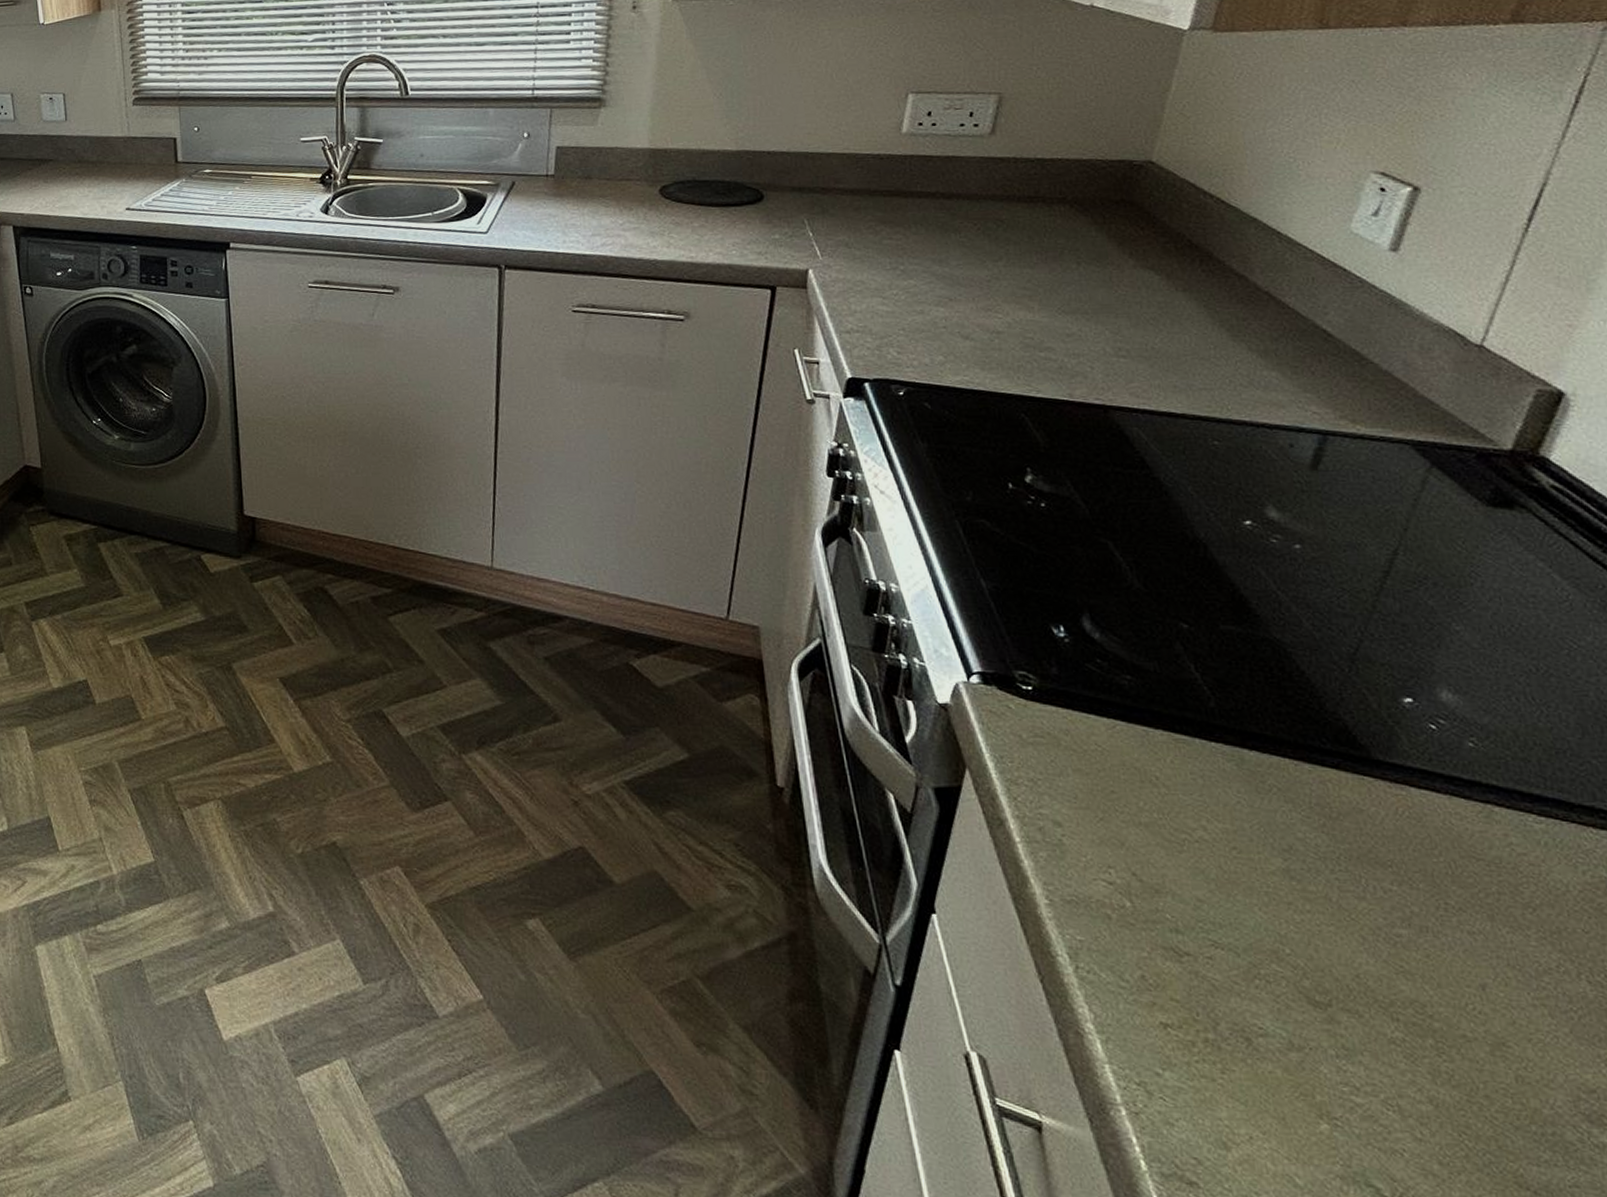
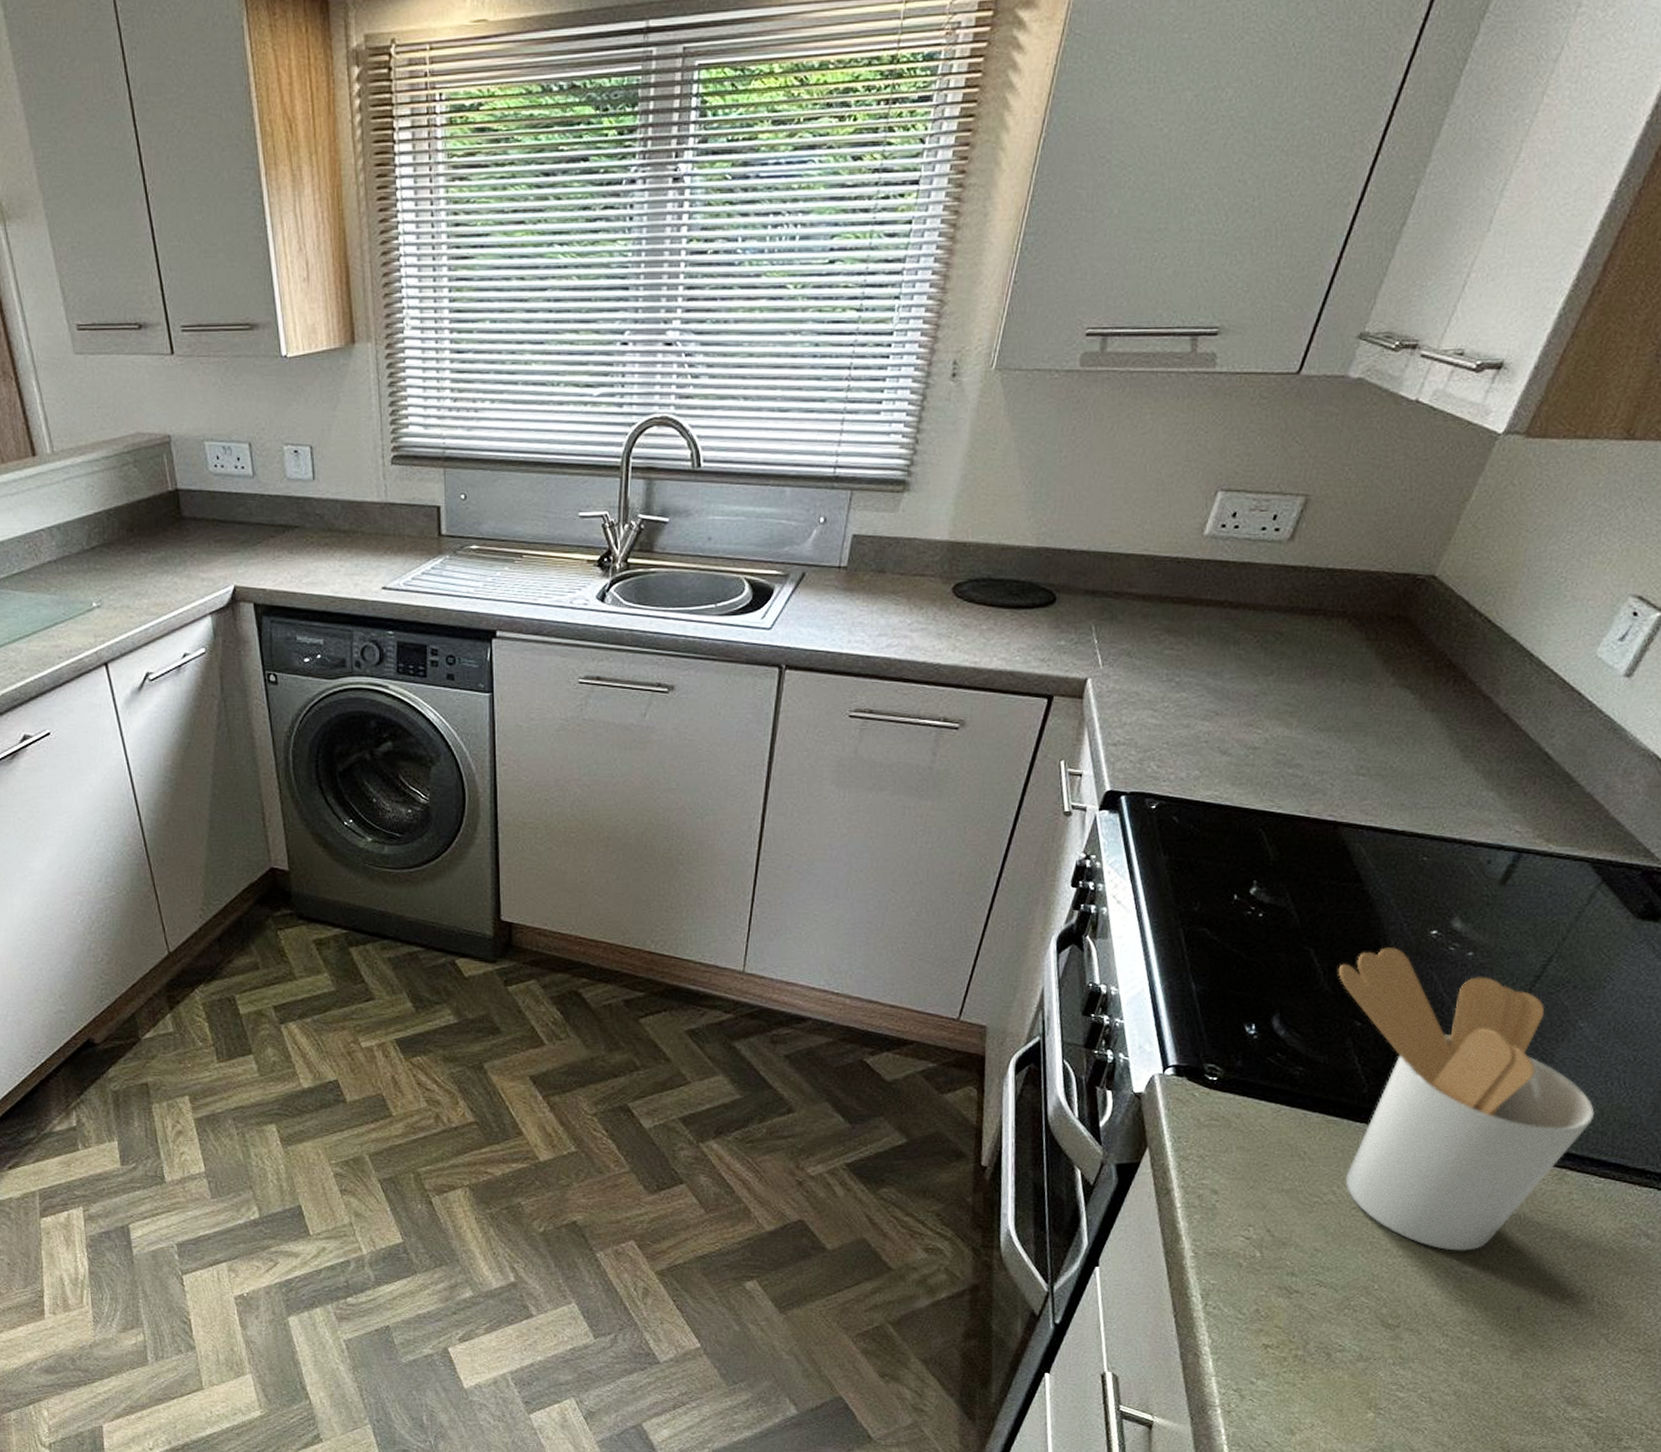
utensil holder: none [1145,539,1508,907] -> present [1337,947,1595,1251]

